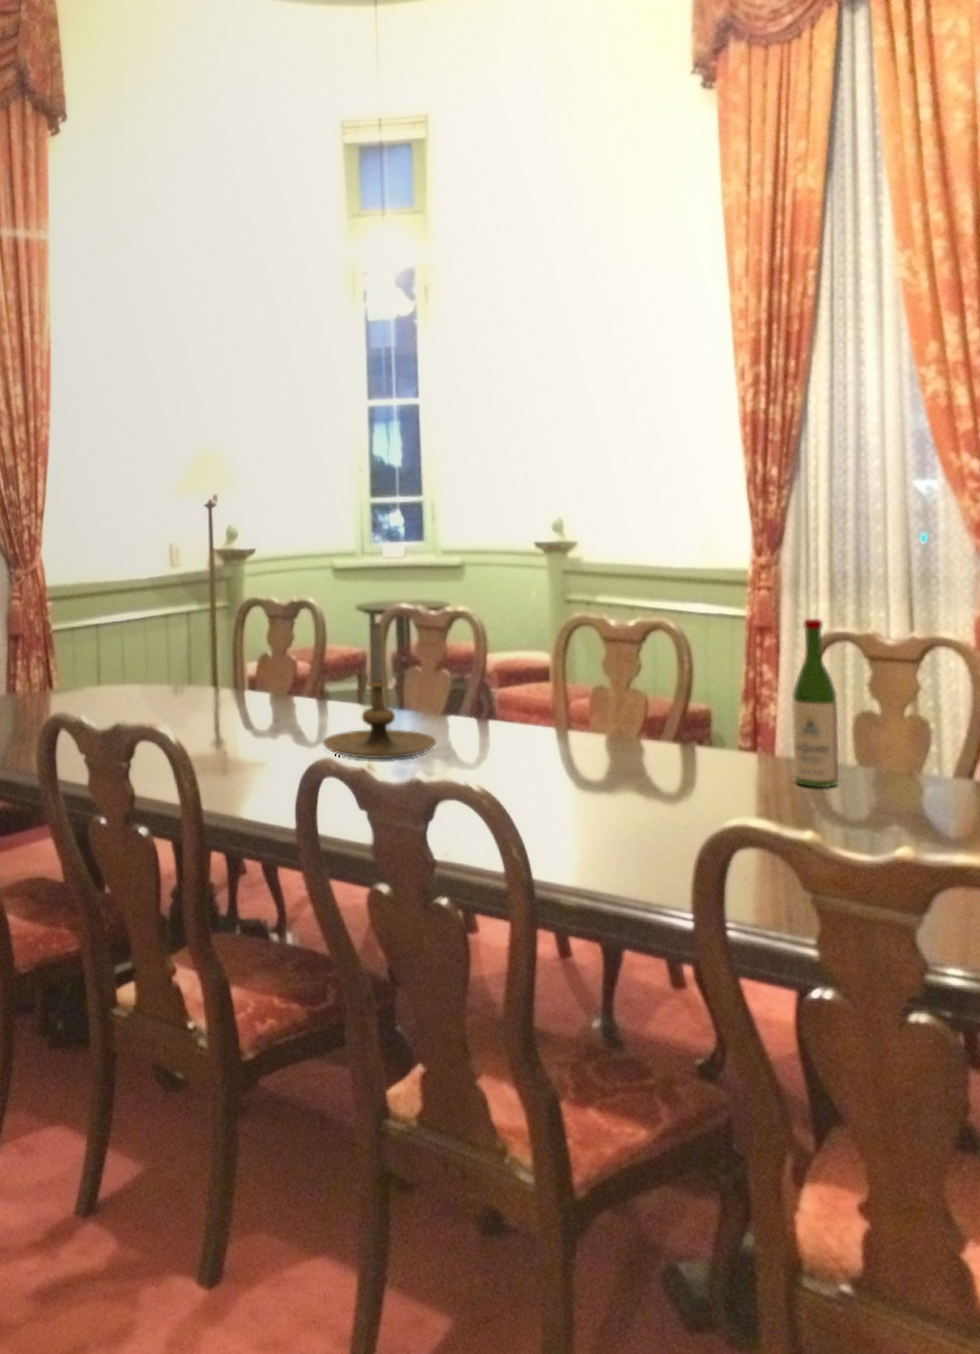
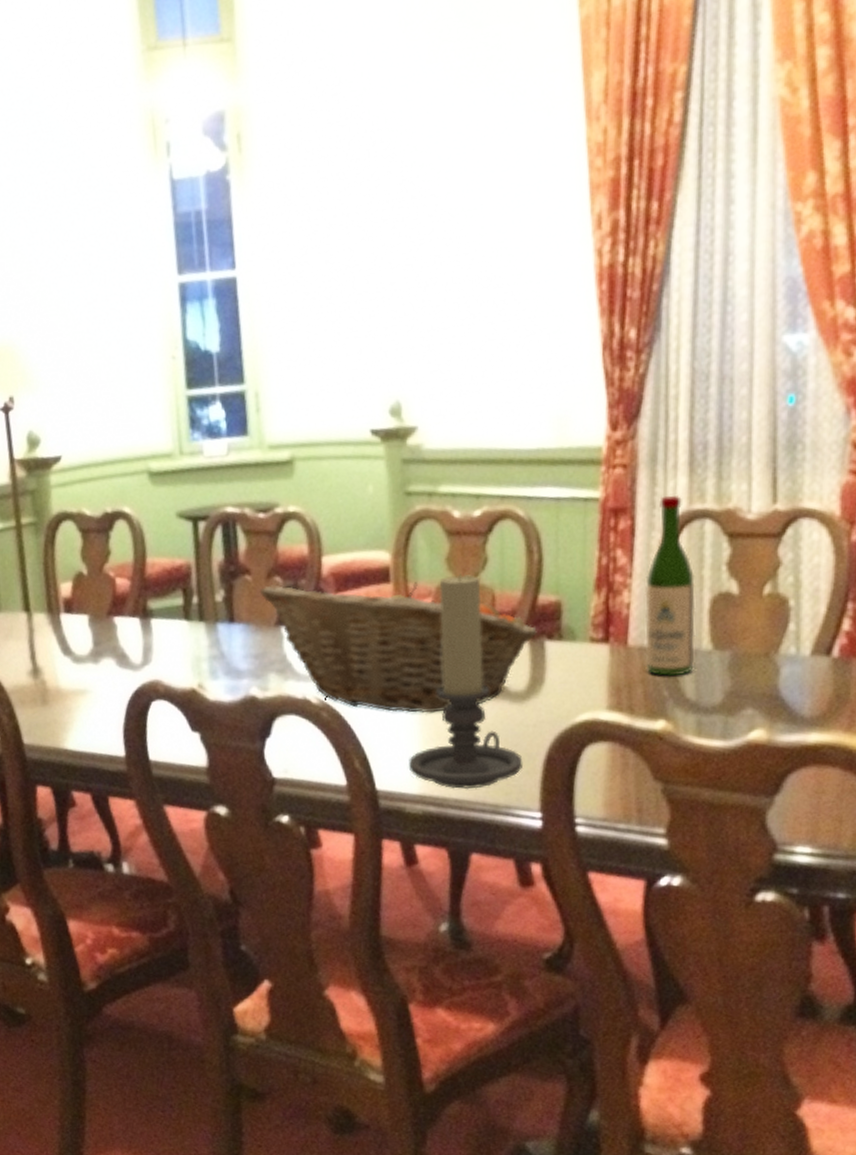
candle holder: present [322,621,437,760] -> none [147,529,271,679]
fruit basket: none [428,677,689,808] -> present [259,582,539,713]
candle holder: none [563,677,675,886] -> present [408,573,523,790]

